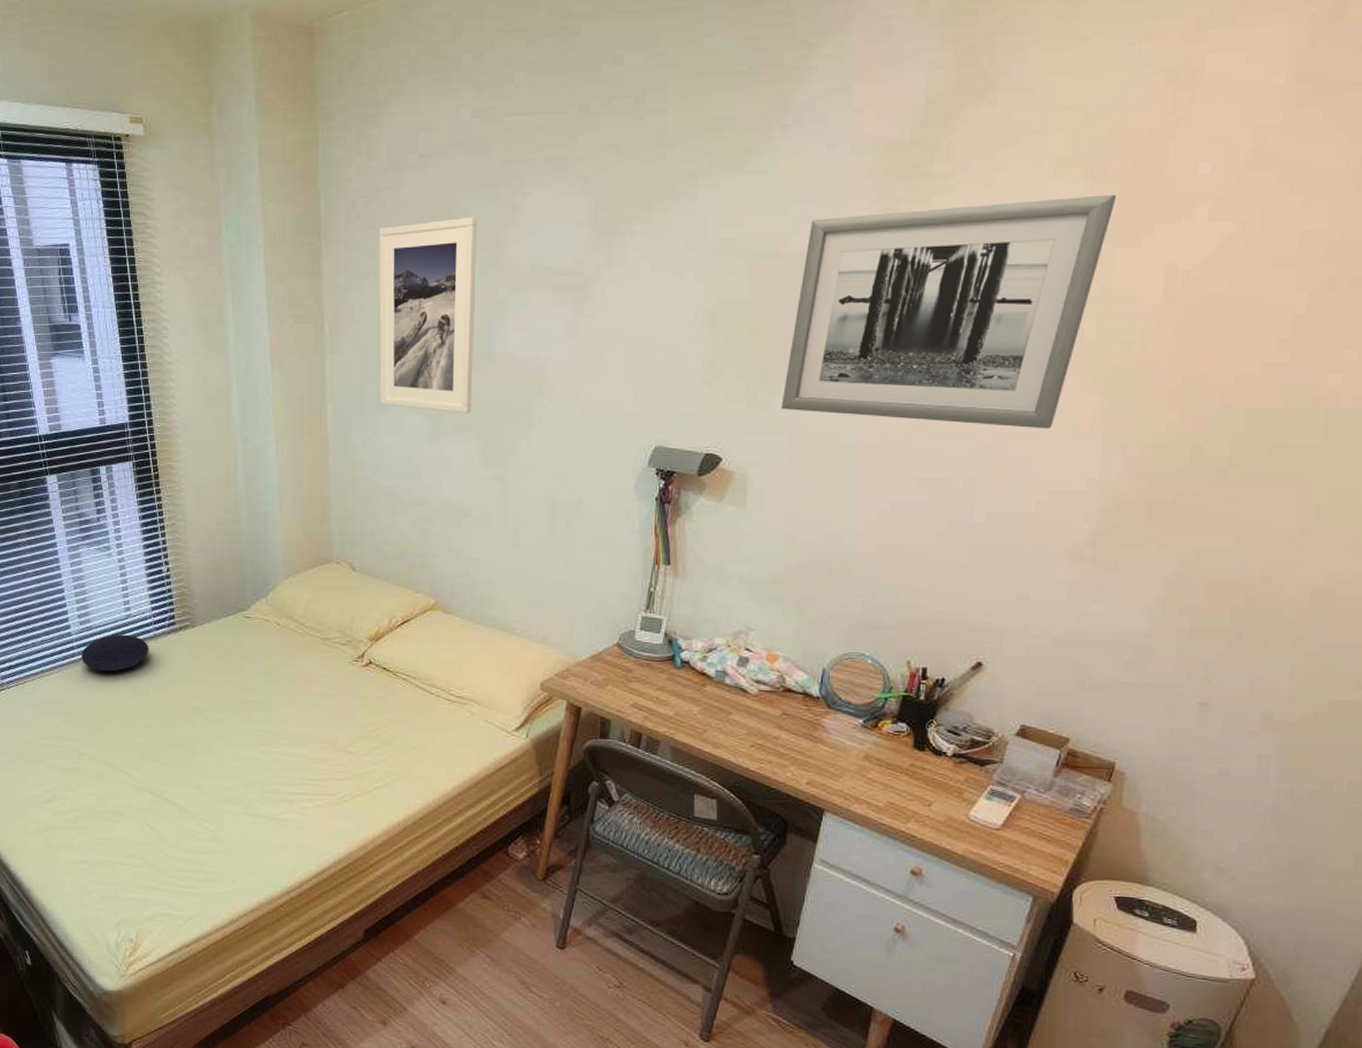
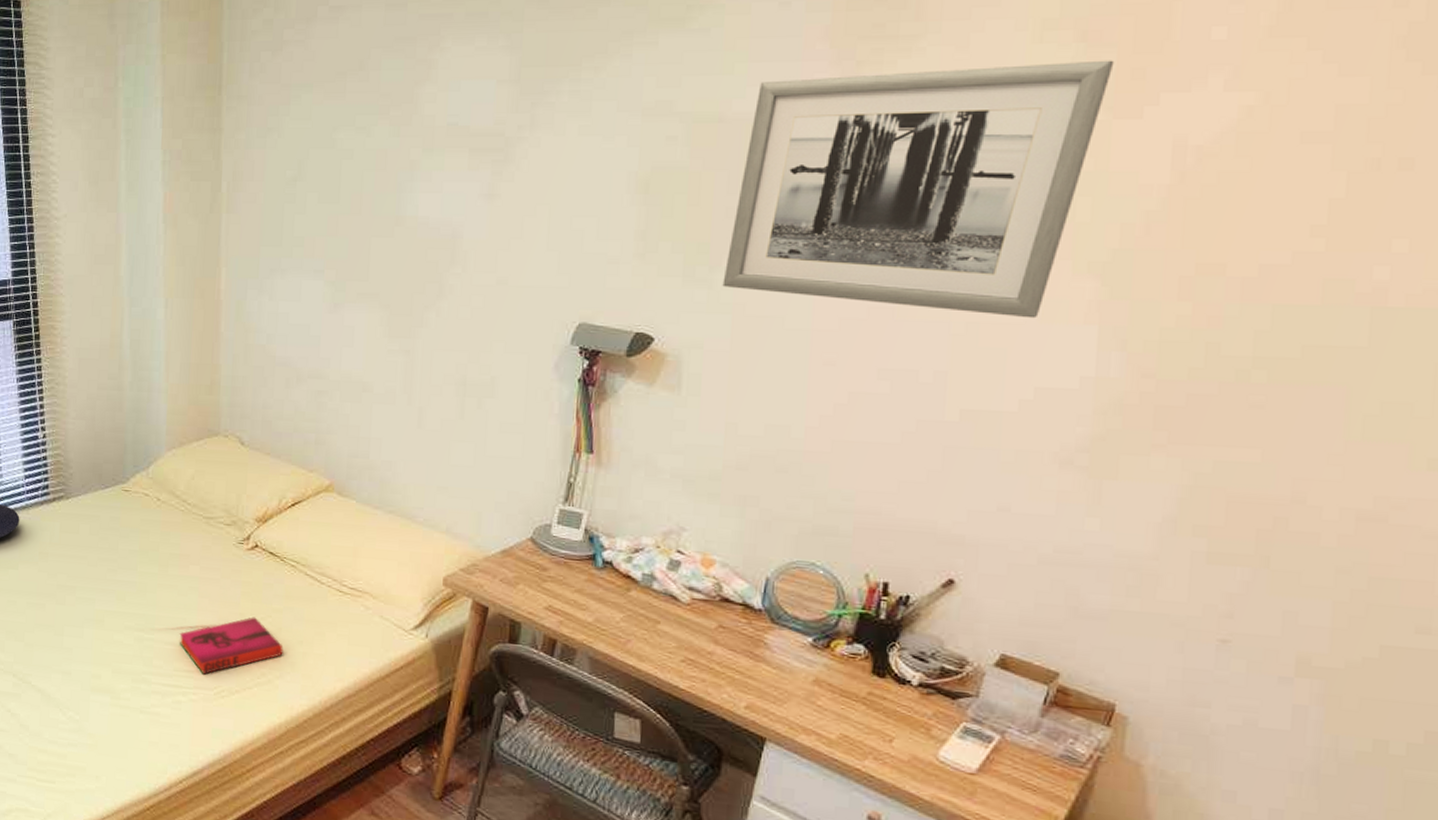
hardback book: none [303,727,399,782] -> present [179,617,284,675]
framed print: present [379,216,478,413] -> none [278,72,391,281]

